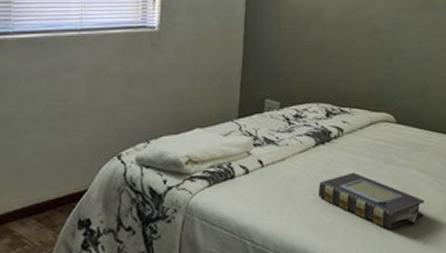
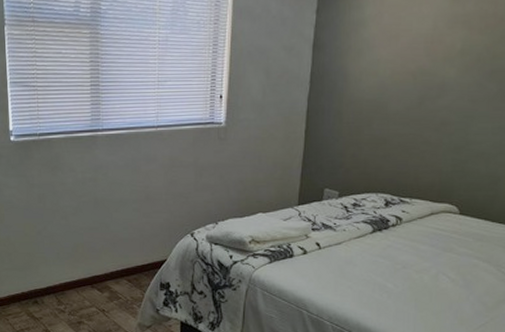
book: present [319,172,424,230] -> none [373,258,484,312]

